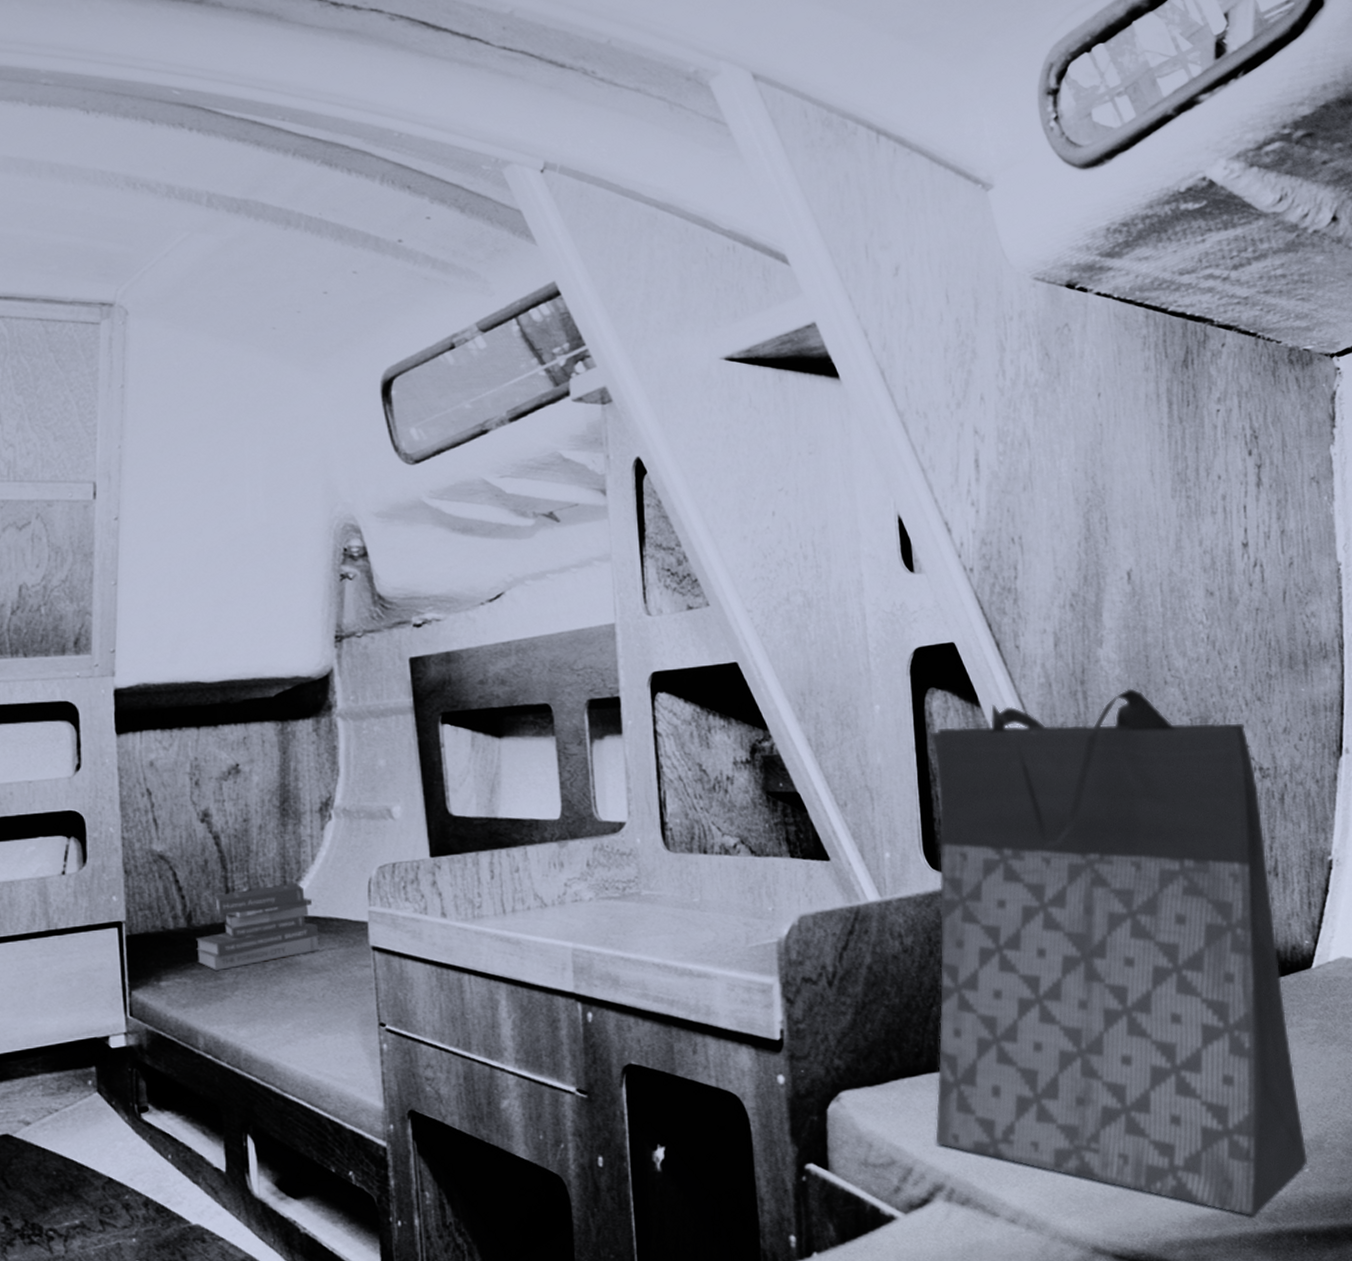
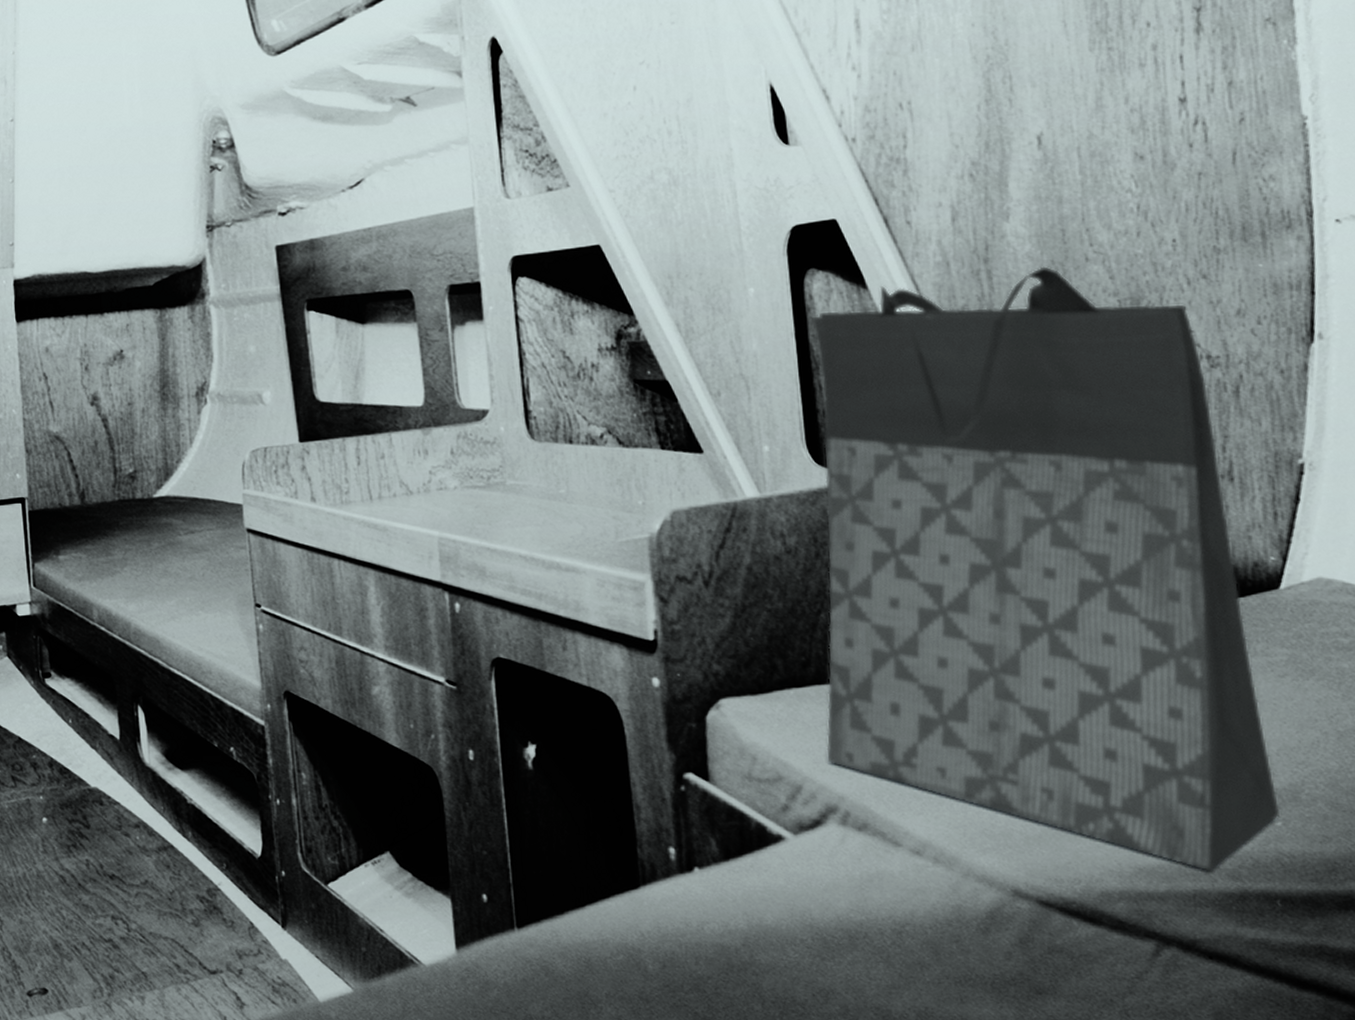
books: present [196,883,318,971] -> none [89,465,198,547]

